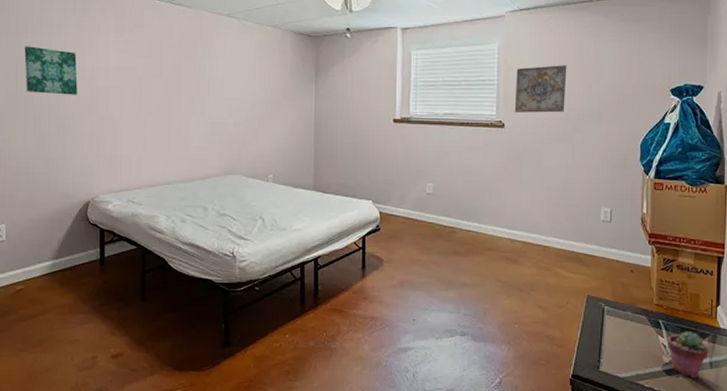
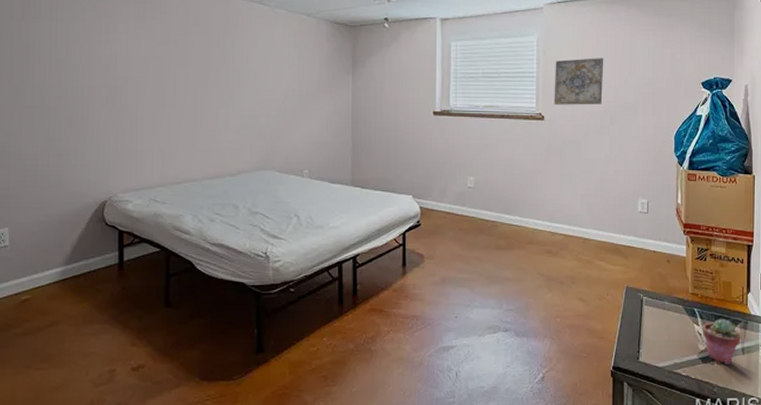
wall art: present [24,46,78,95] -> none [31,32,93,86]

